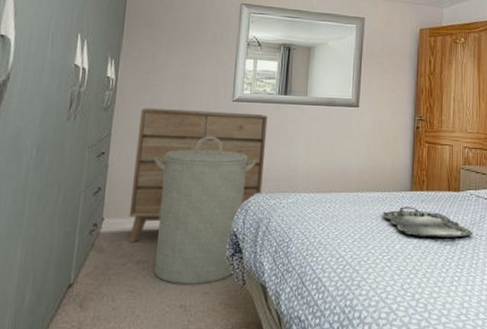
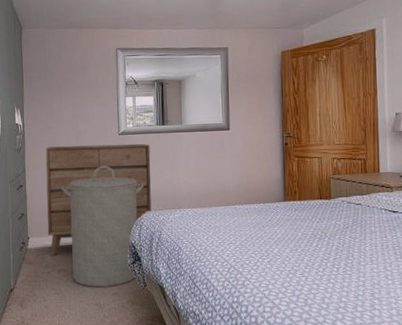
serving tray: present [382,207,473,238] -> none [259,215,347,242]

